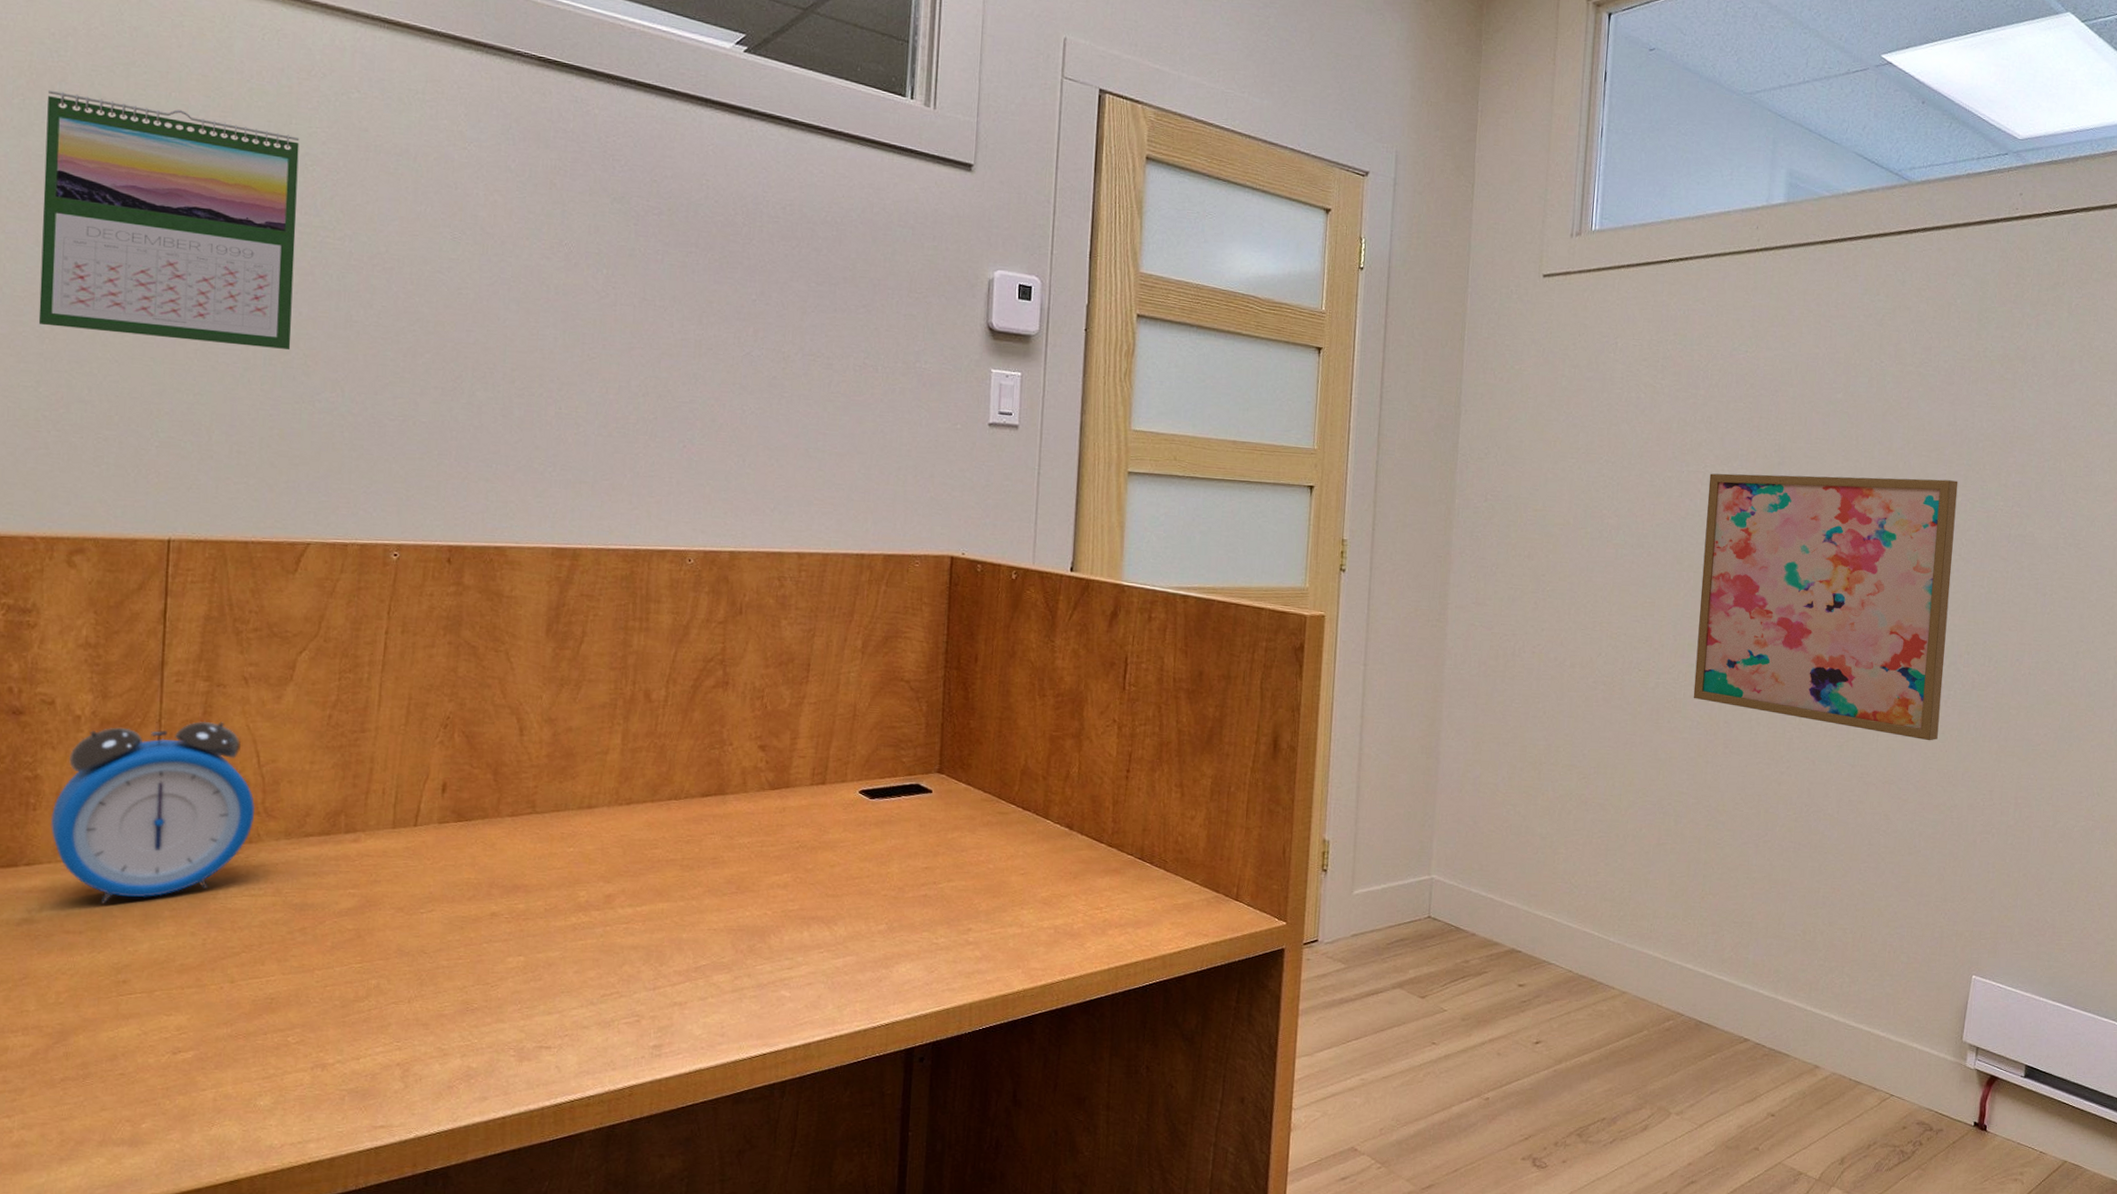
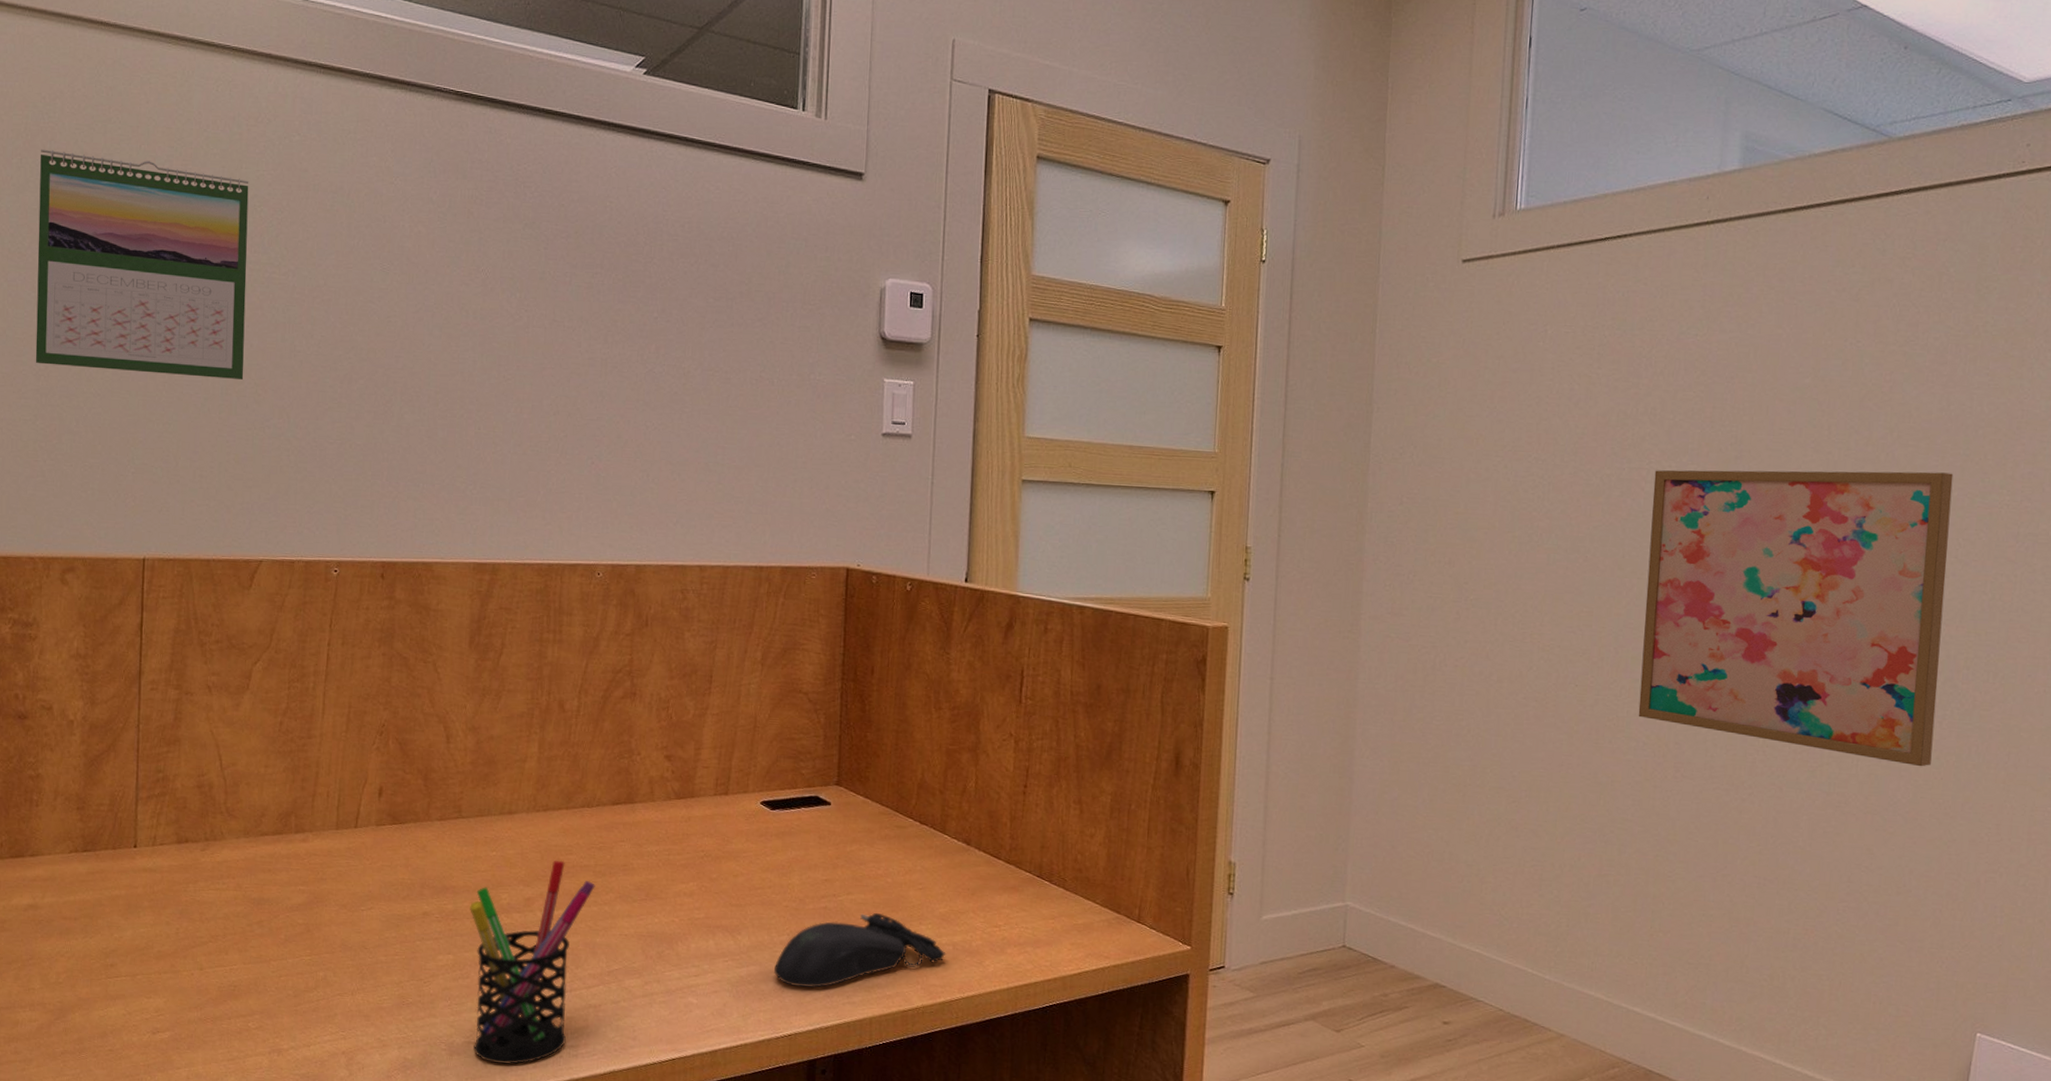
alarm clock: present [50,721,256,904] -> none [50,726,219,893]
pen holder: none [543,854,682,1069] -> present [470,860,595,1065]
computer mouse: none [872,898,1048,976] -> present [774,912,946,988]

